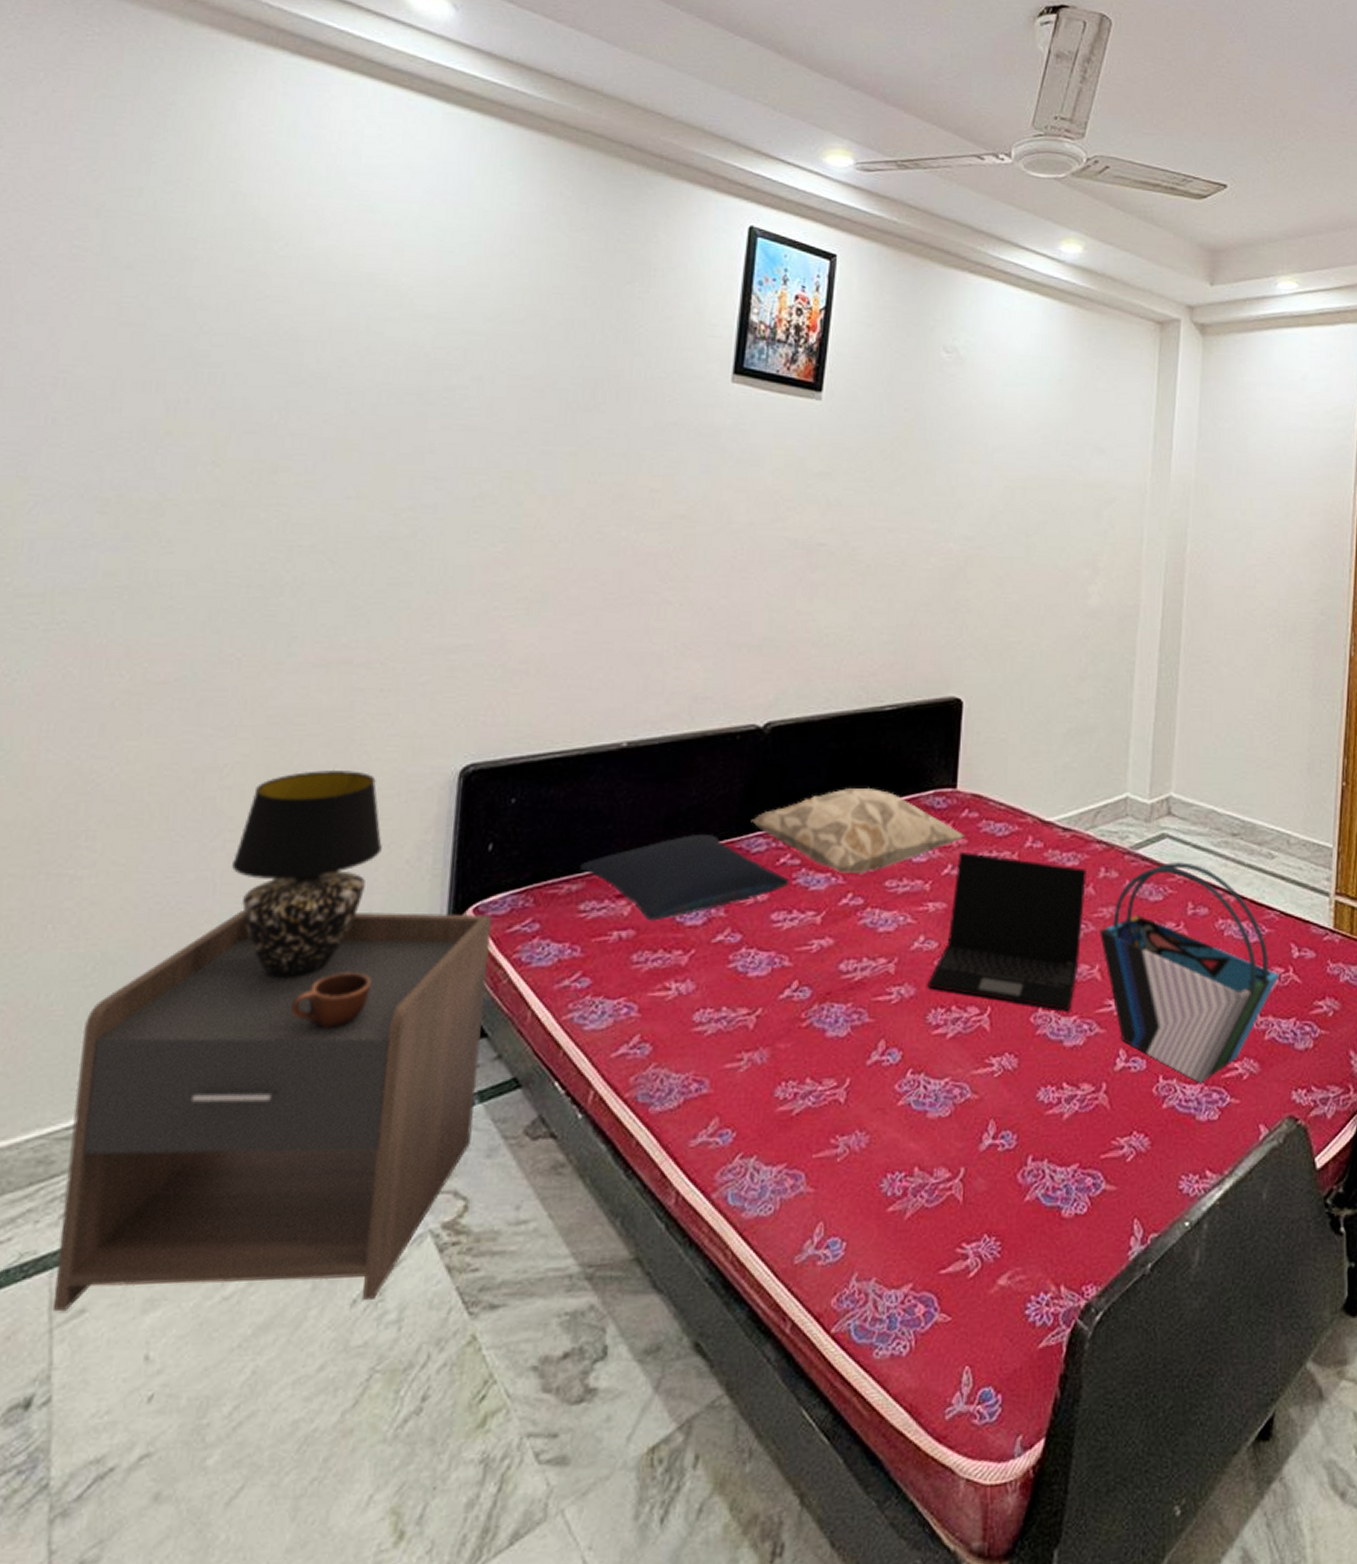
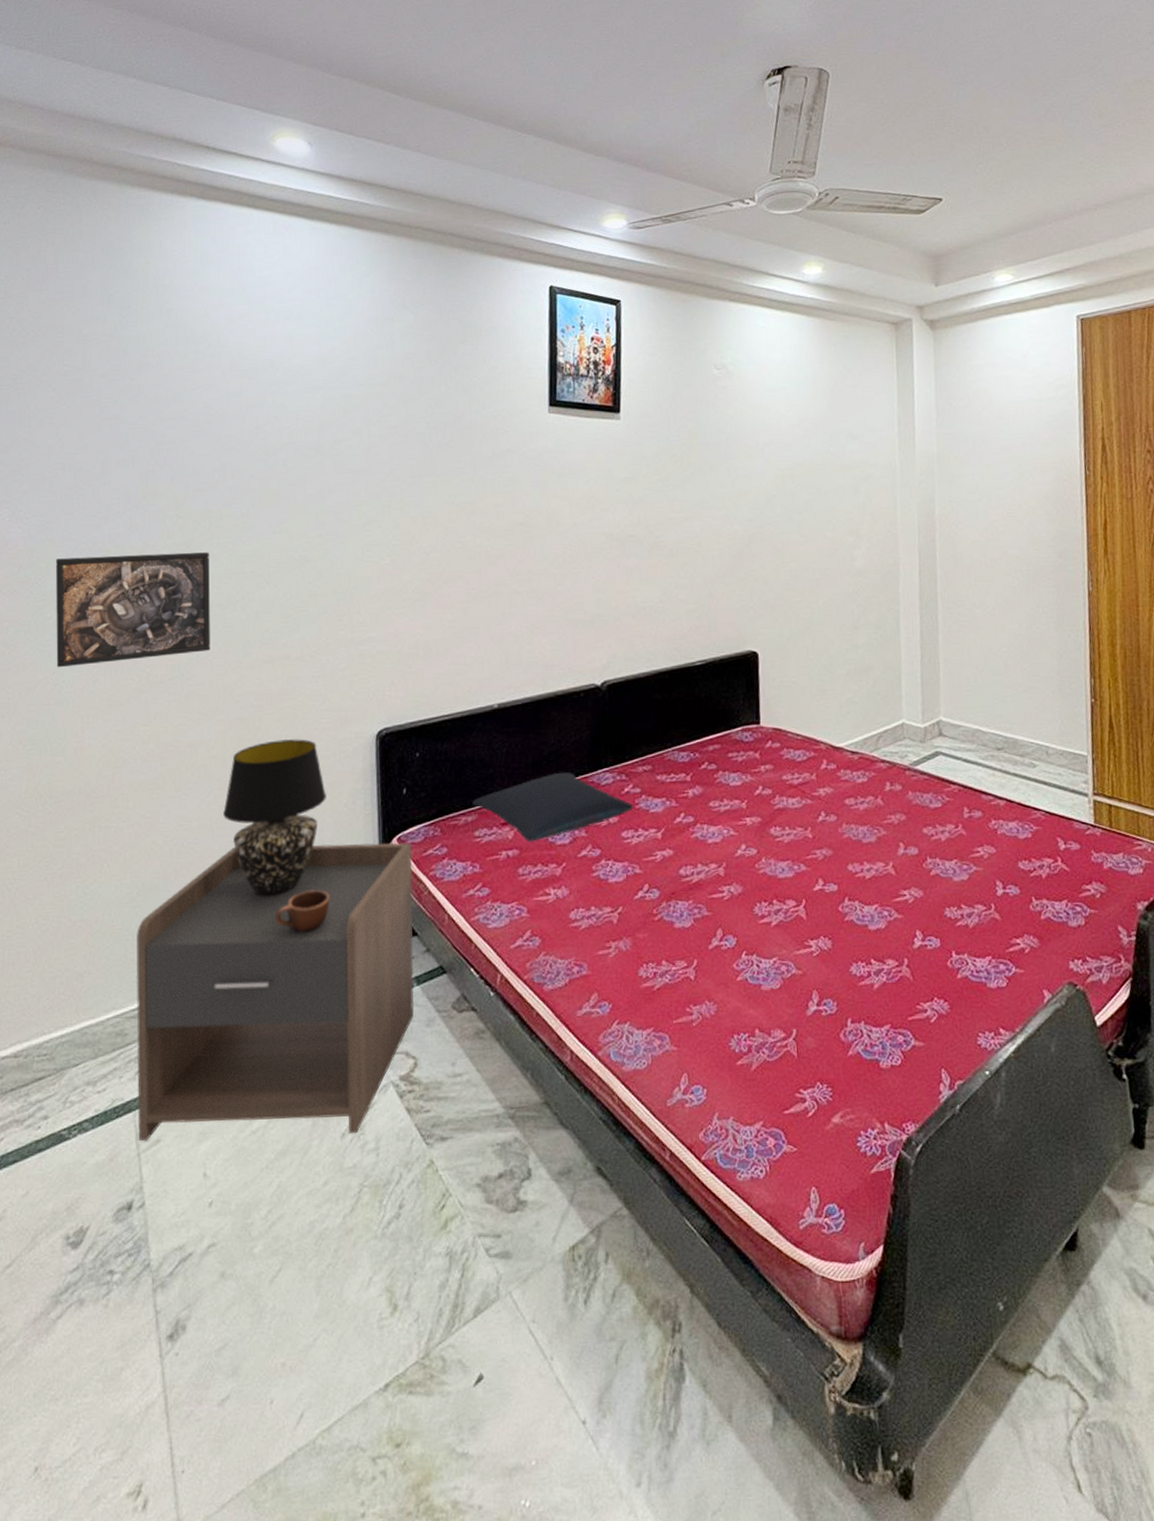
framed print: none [9,504,254,653] -> present [56,552,210,668]
decorative pillow: present [751,787,966,873] -> none [598,727,772,798]
laptop: present [927,851,1087,1010] -> none [751,775,875,901]
tote bag: present [1100,861,1279,1083] -> none [890,773,1049,957]

